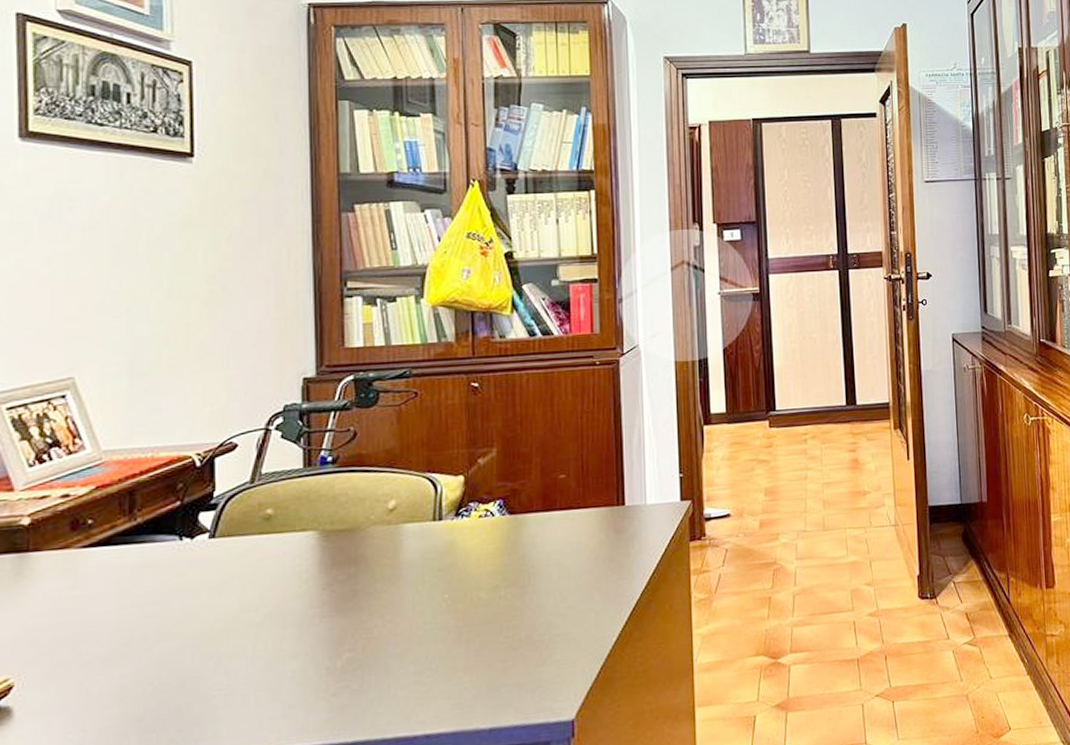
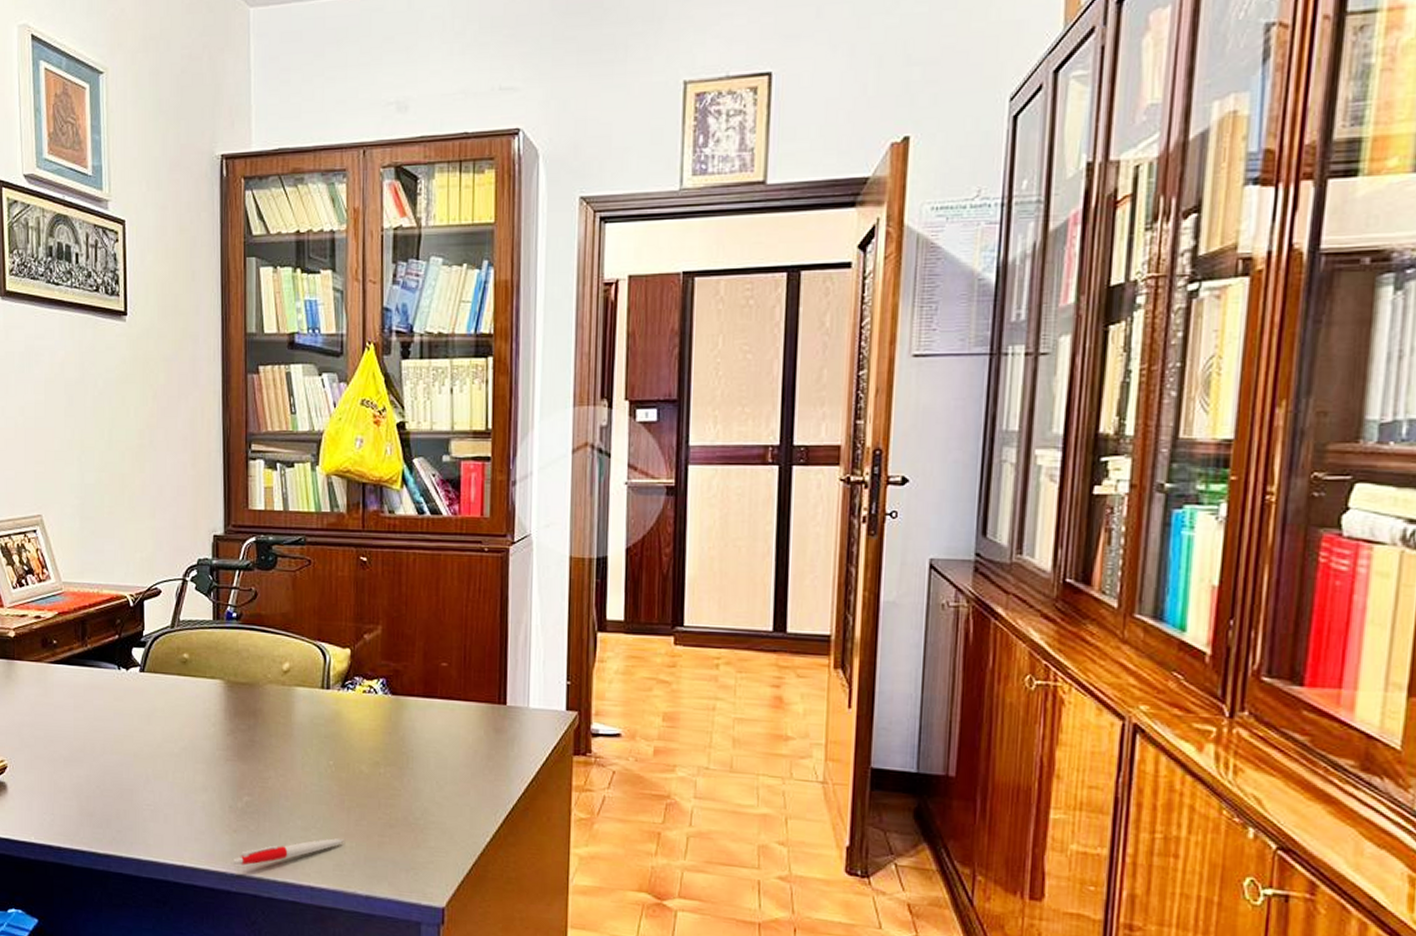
pen: none [330,674,465,735] -> present [232,838,346,866]

